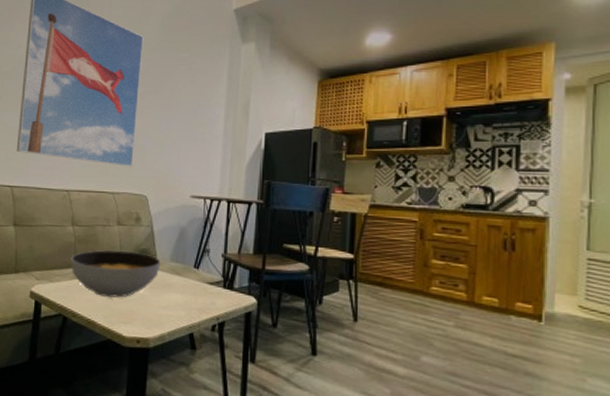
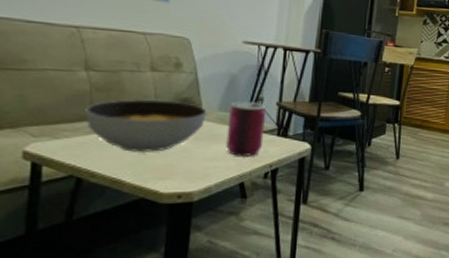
can: none [177,253,213,307] -> present [226,101,267,156]

